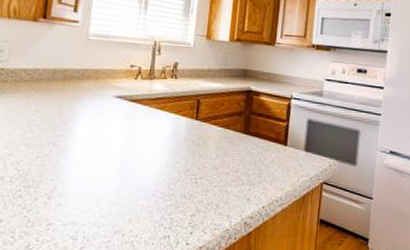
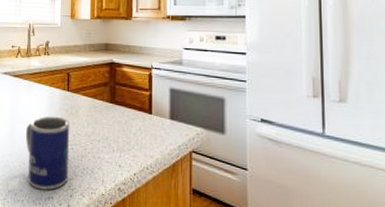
mug: none [140,147,196,229] -> present [25,116,70,190]

